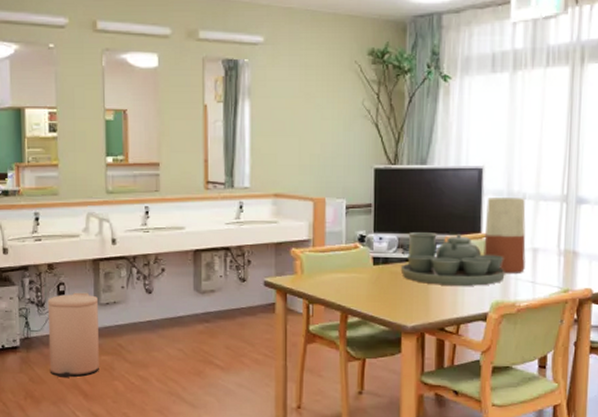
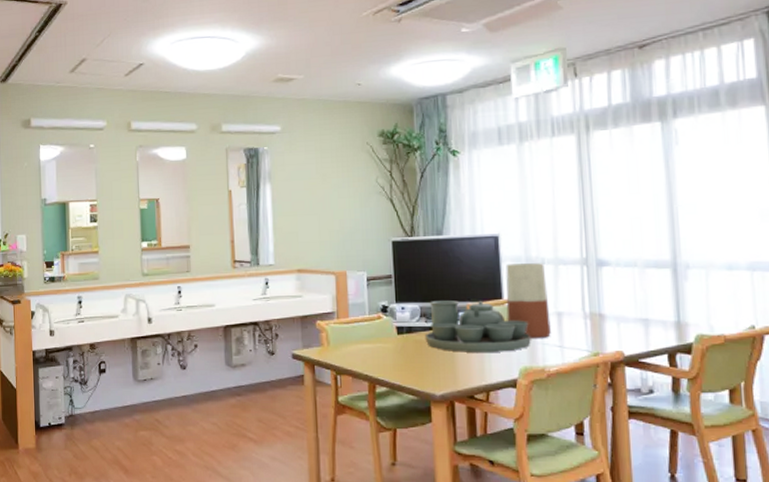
pedal bin: present [47,292,99,378] -> none [90,370,138,453]

